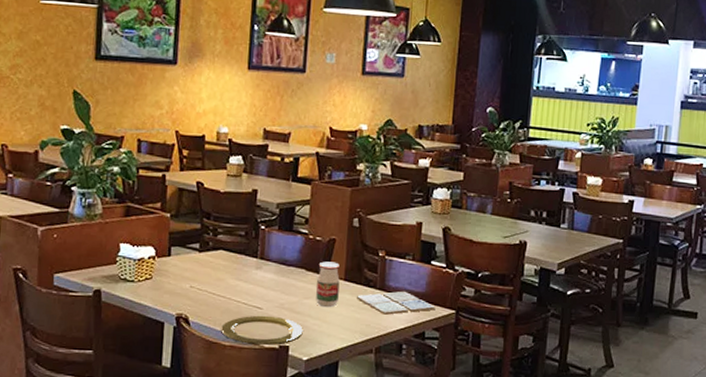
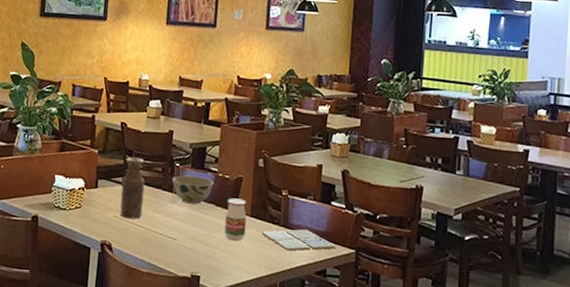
bottle: none [197,220,226,289] -> present [120,157,145,219]
plate: present [221,315,303,345] -> none [140,245,213,274]
bowl: none [257,238,304,270] -> present [172,175,214,205]

